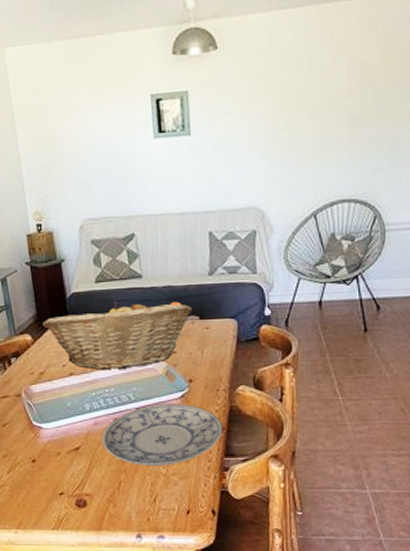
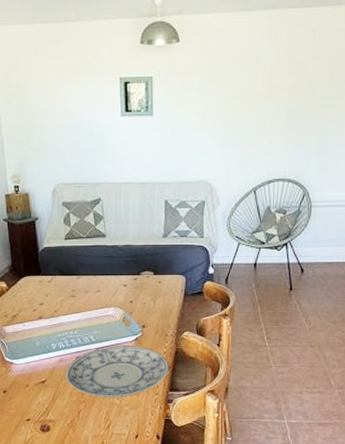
fruit basket: present [42,300,192,370] -> none [17,255,147,315]

